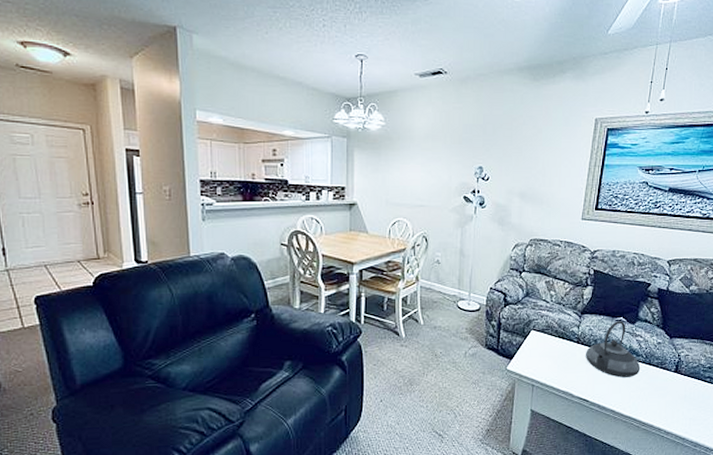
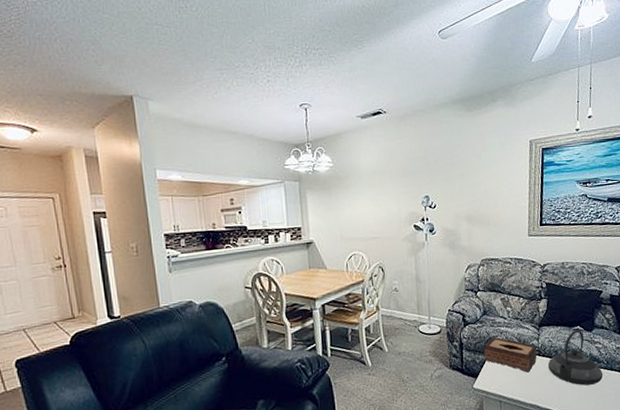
tissue box: none [522,321,576,359] -> present [484,337,537,373]

